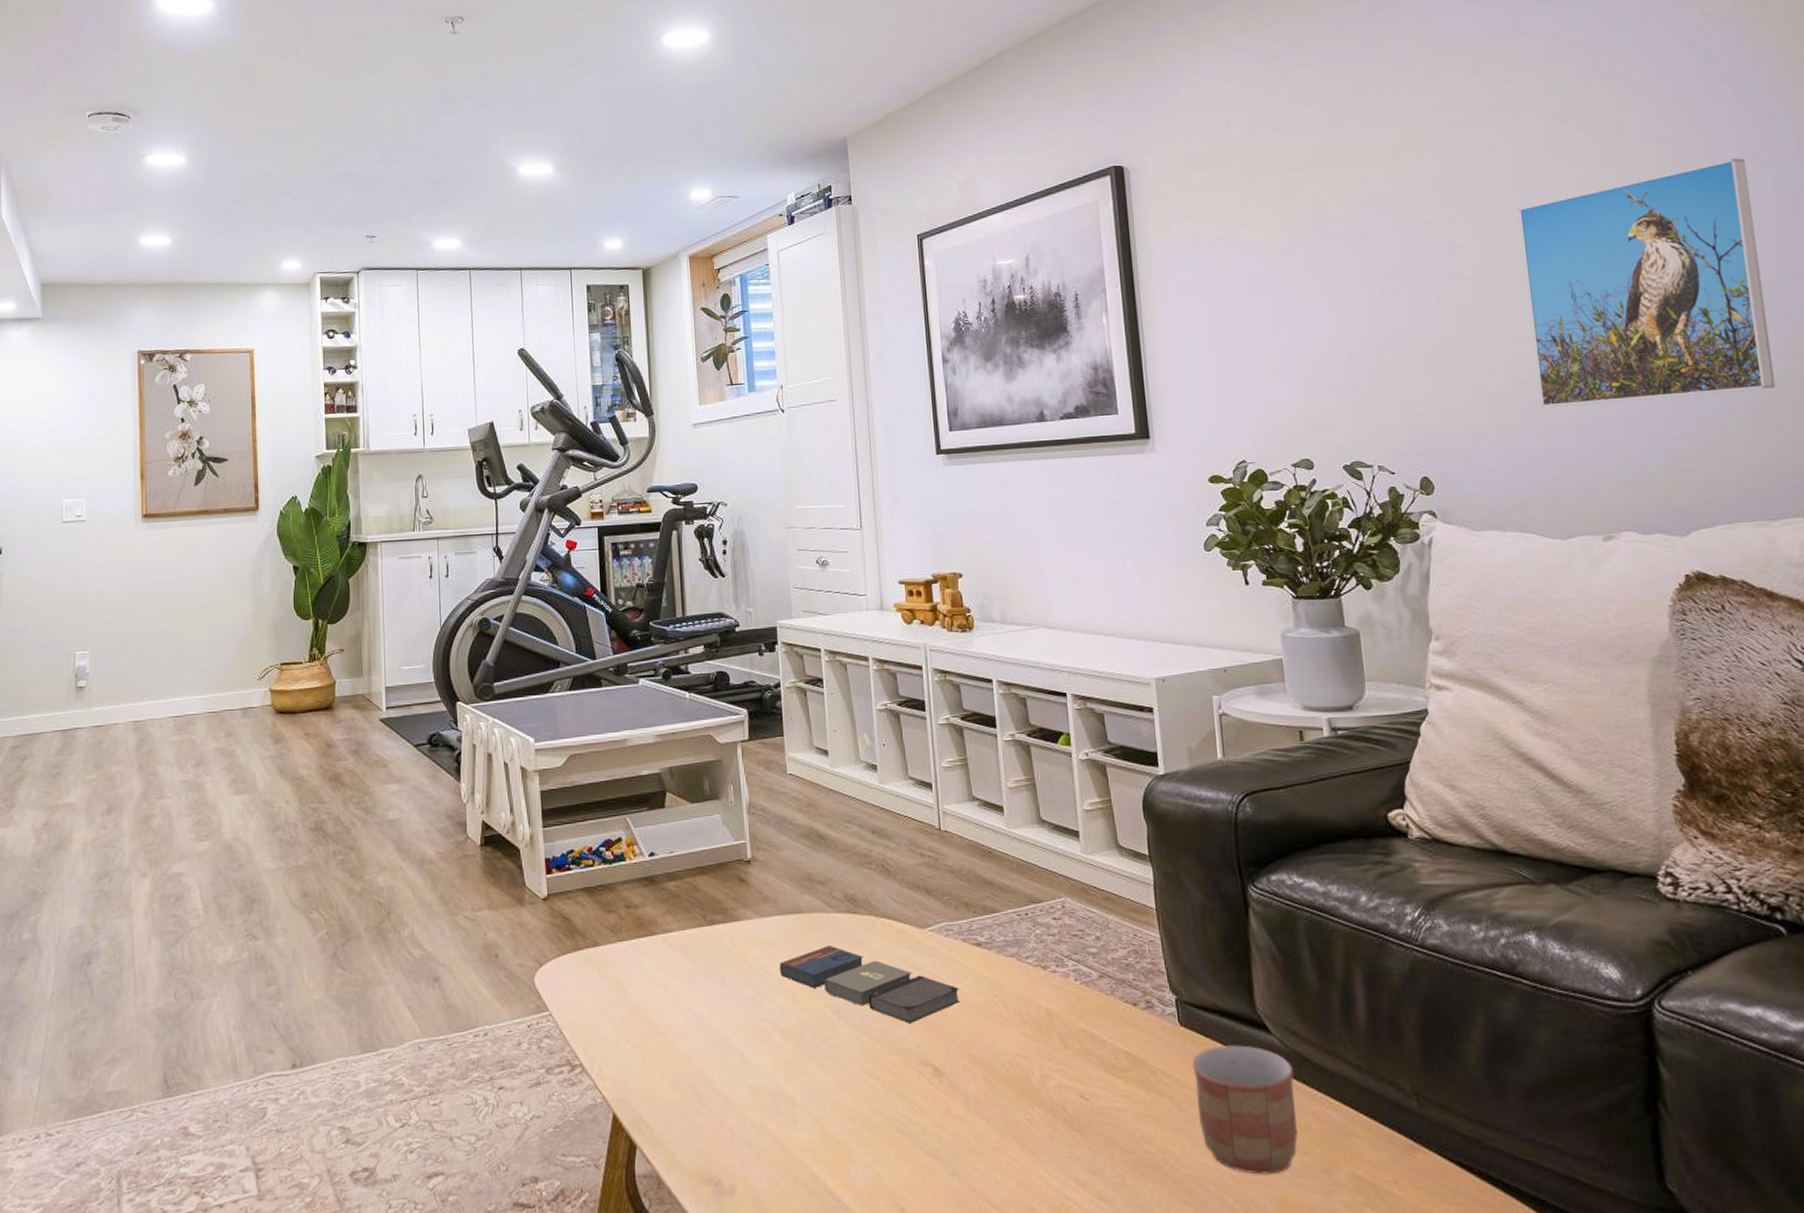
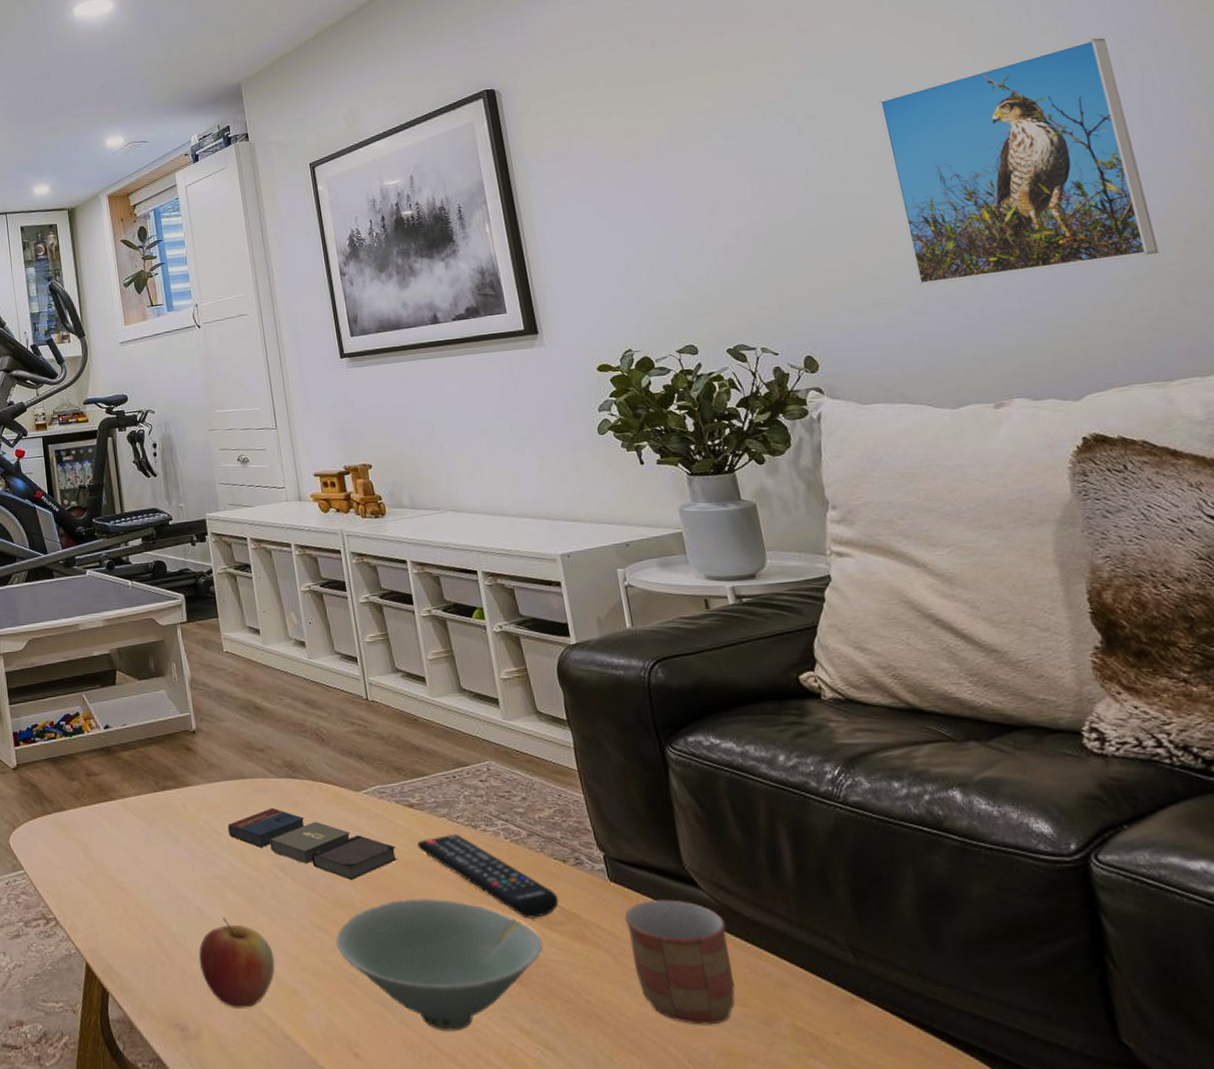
apple: none [738,1063,822,1162] -> present [198,917,275,1008]
bowl: none [888,1043,1106,1184] -> present [335,898,543,1032]
remote control: none [982,974,1126,1065] -> present [417,833,559,919]

